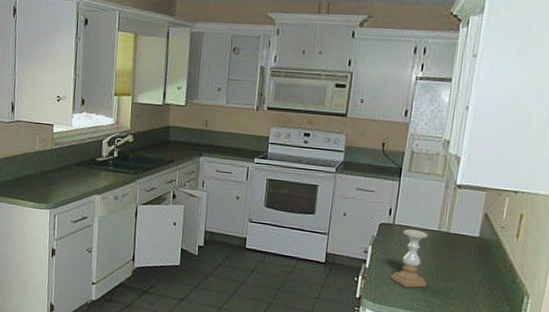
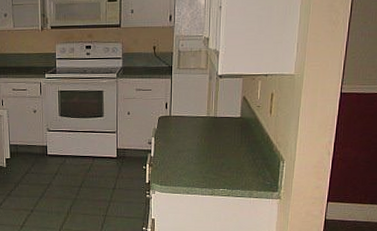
candle holder: present [390,228,429,288] -> none [172,118,203,168]

